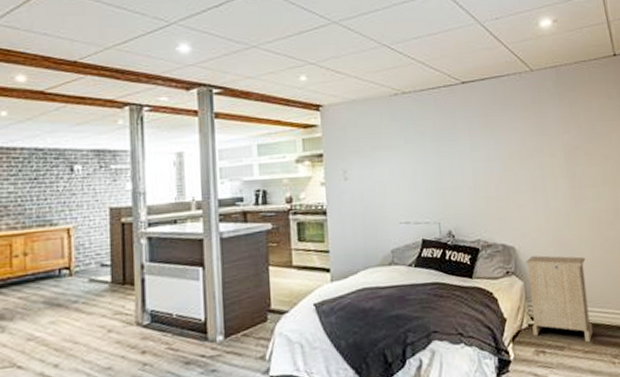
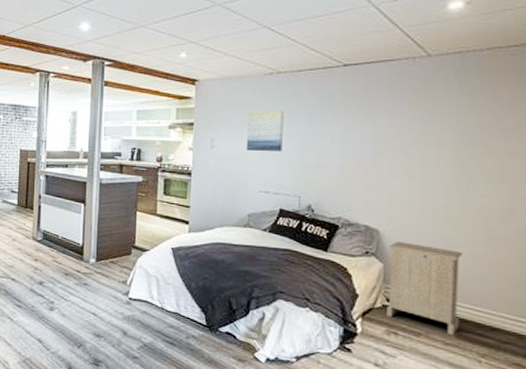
wall art: none [379,132,417,179] -> present [247,110,284,151]

